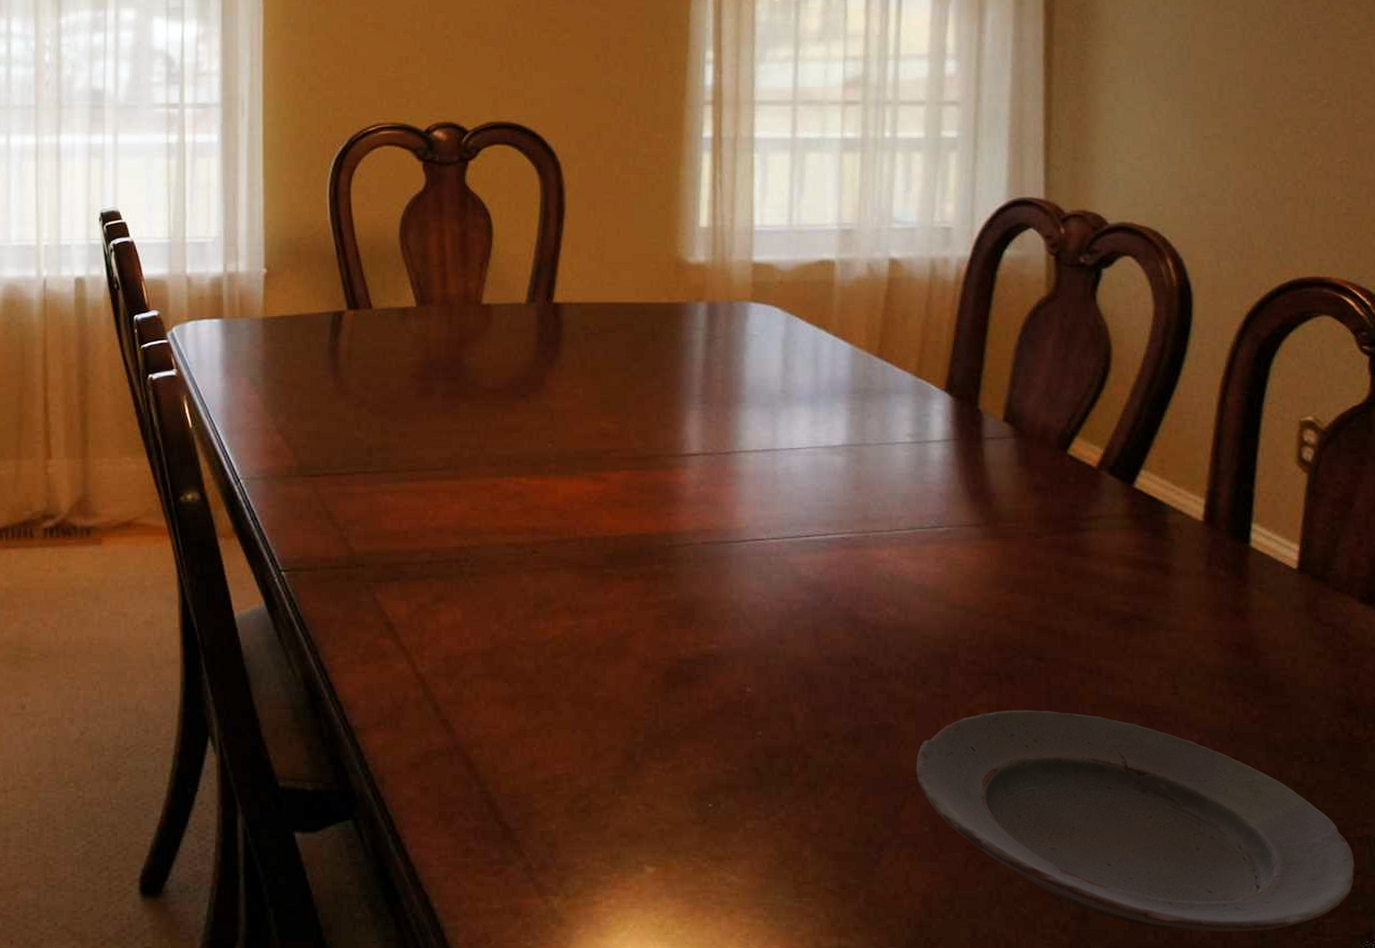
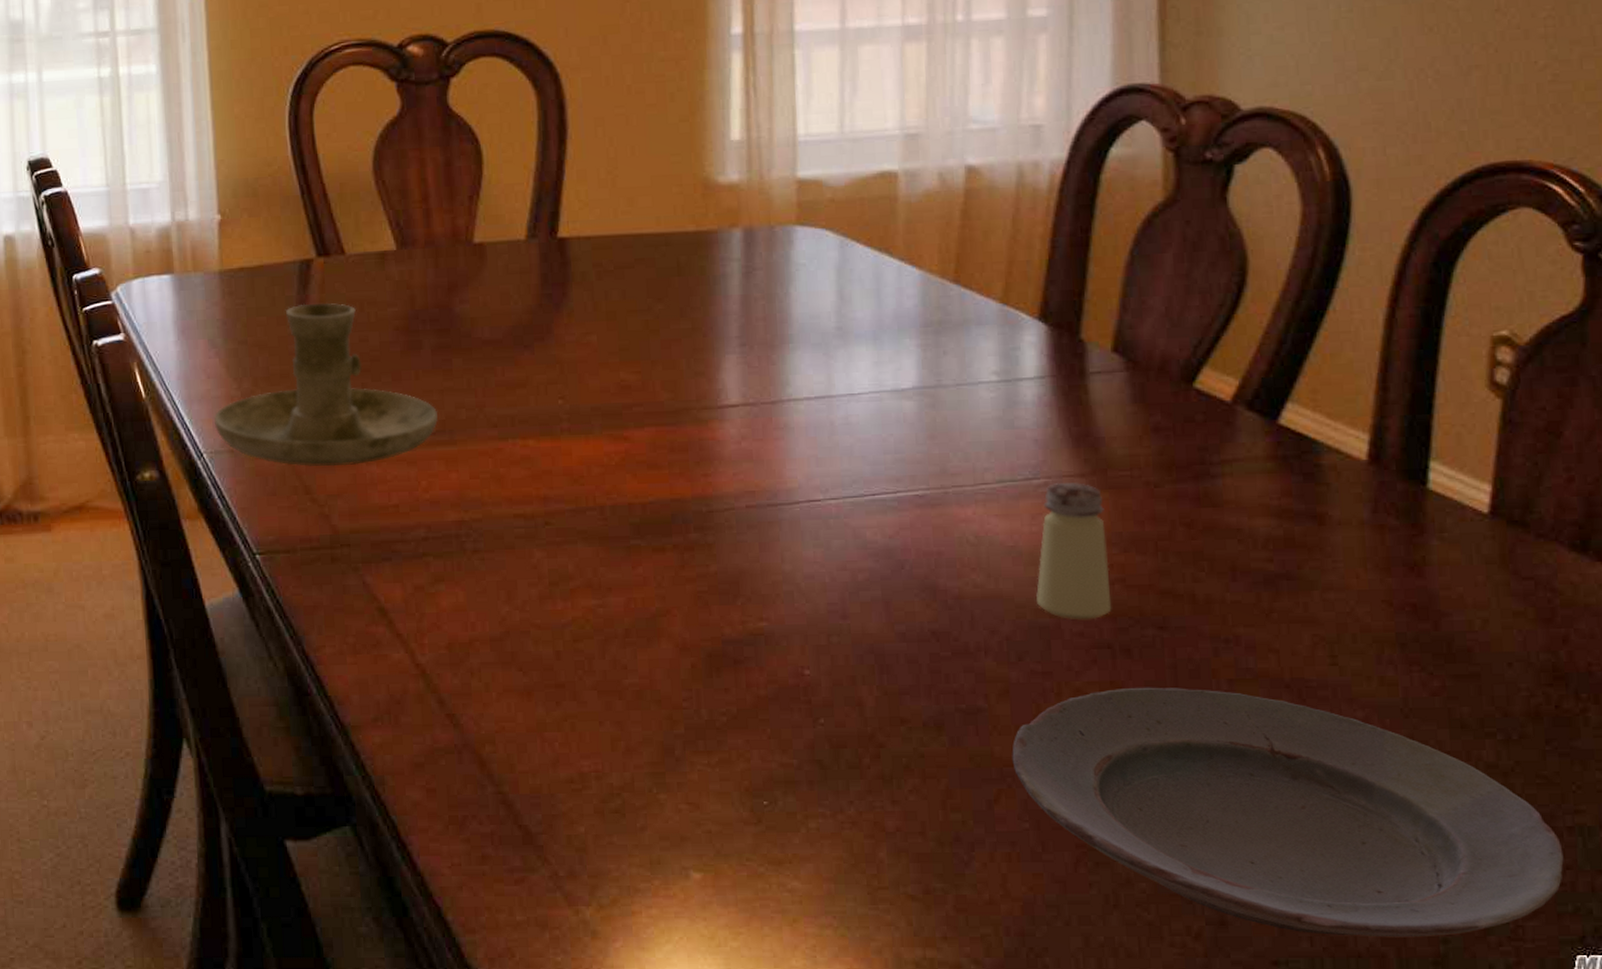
candle holder: none [251,350,445,495] -> present [213,303,438,467]
saltshaker: none [939,530,999,651] -> present [1036,482,1112,621]

